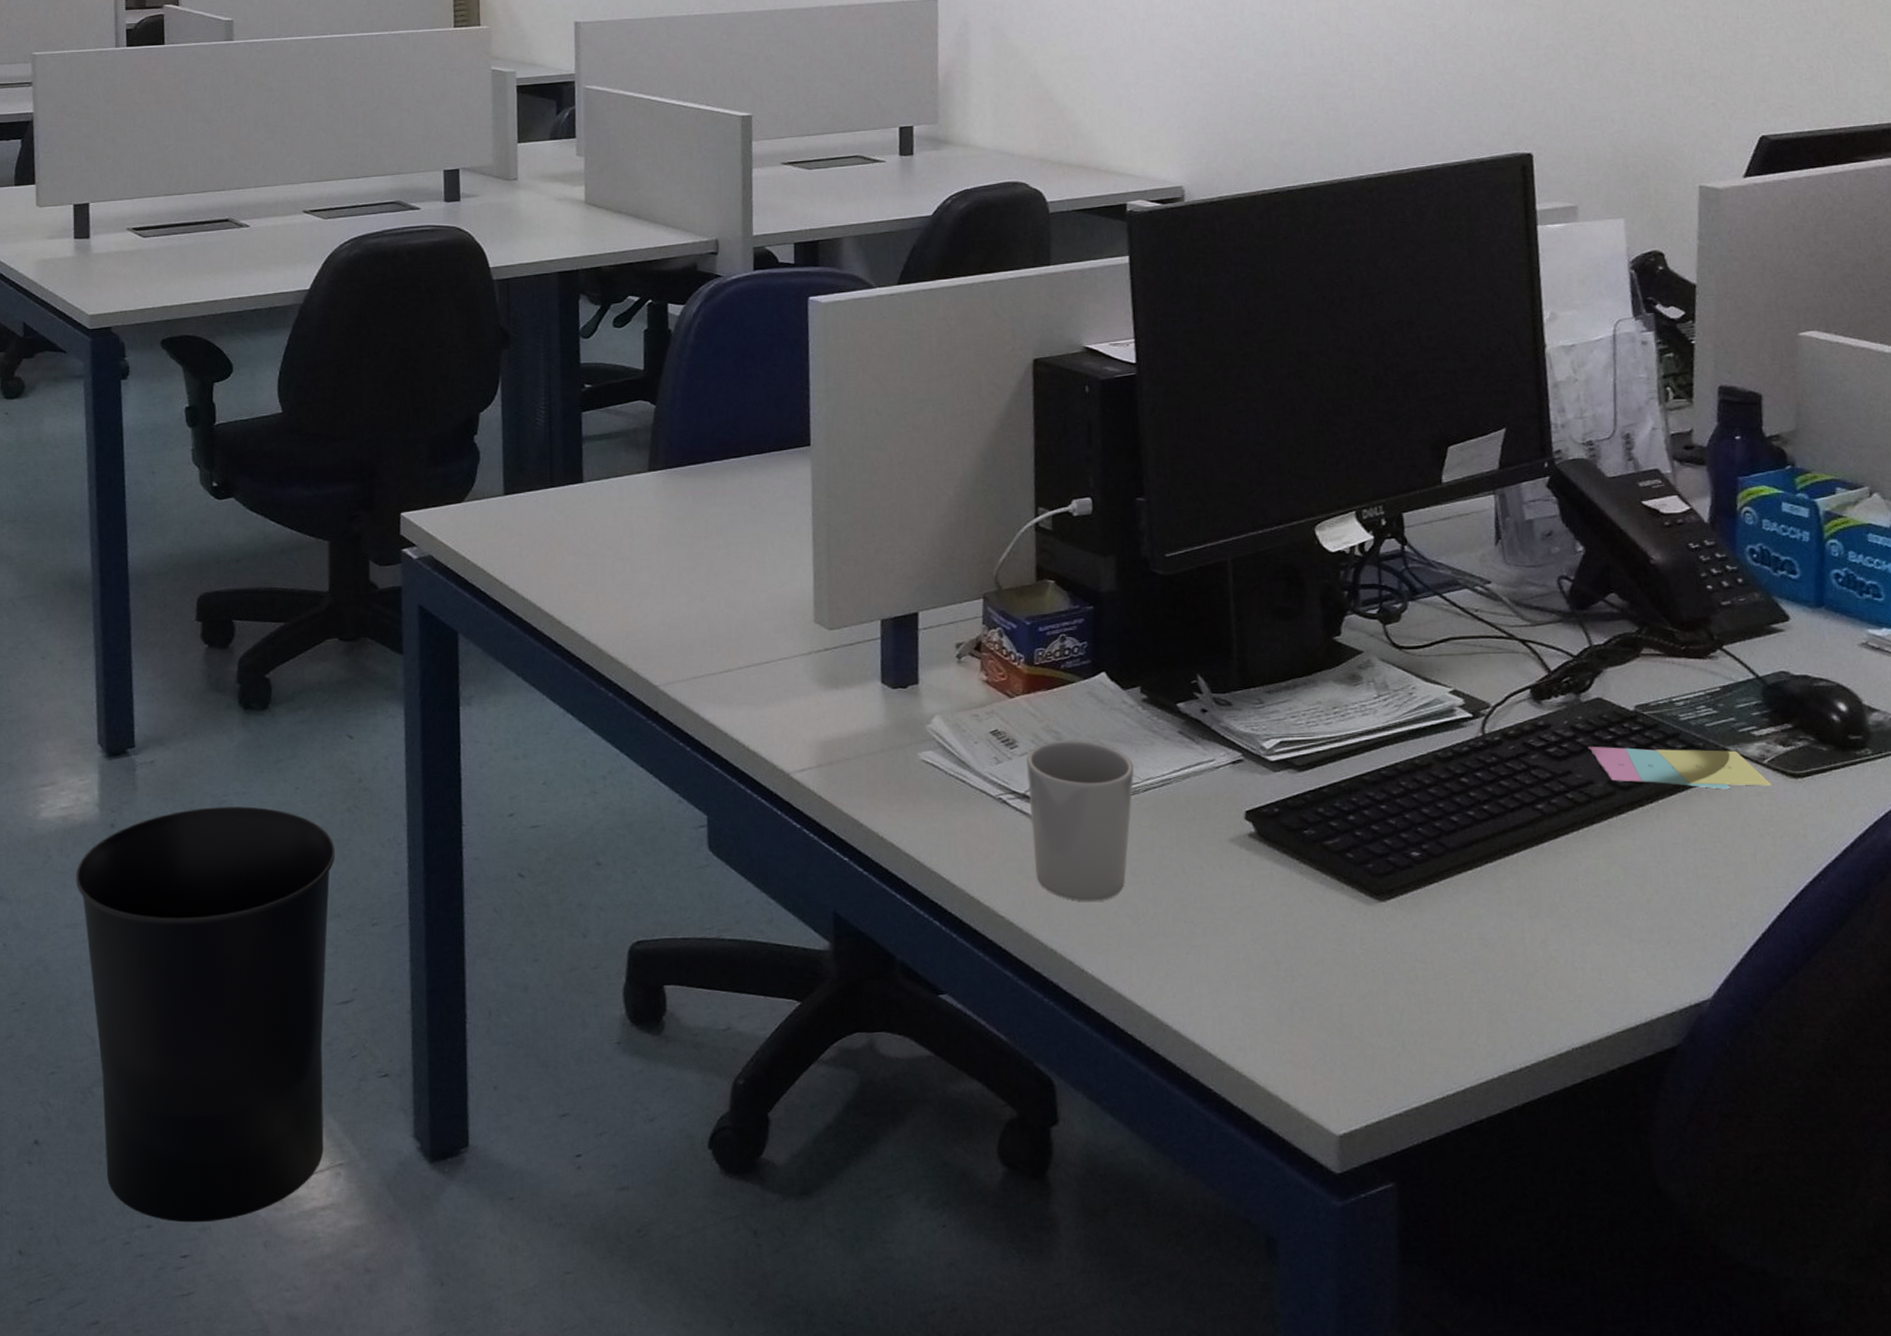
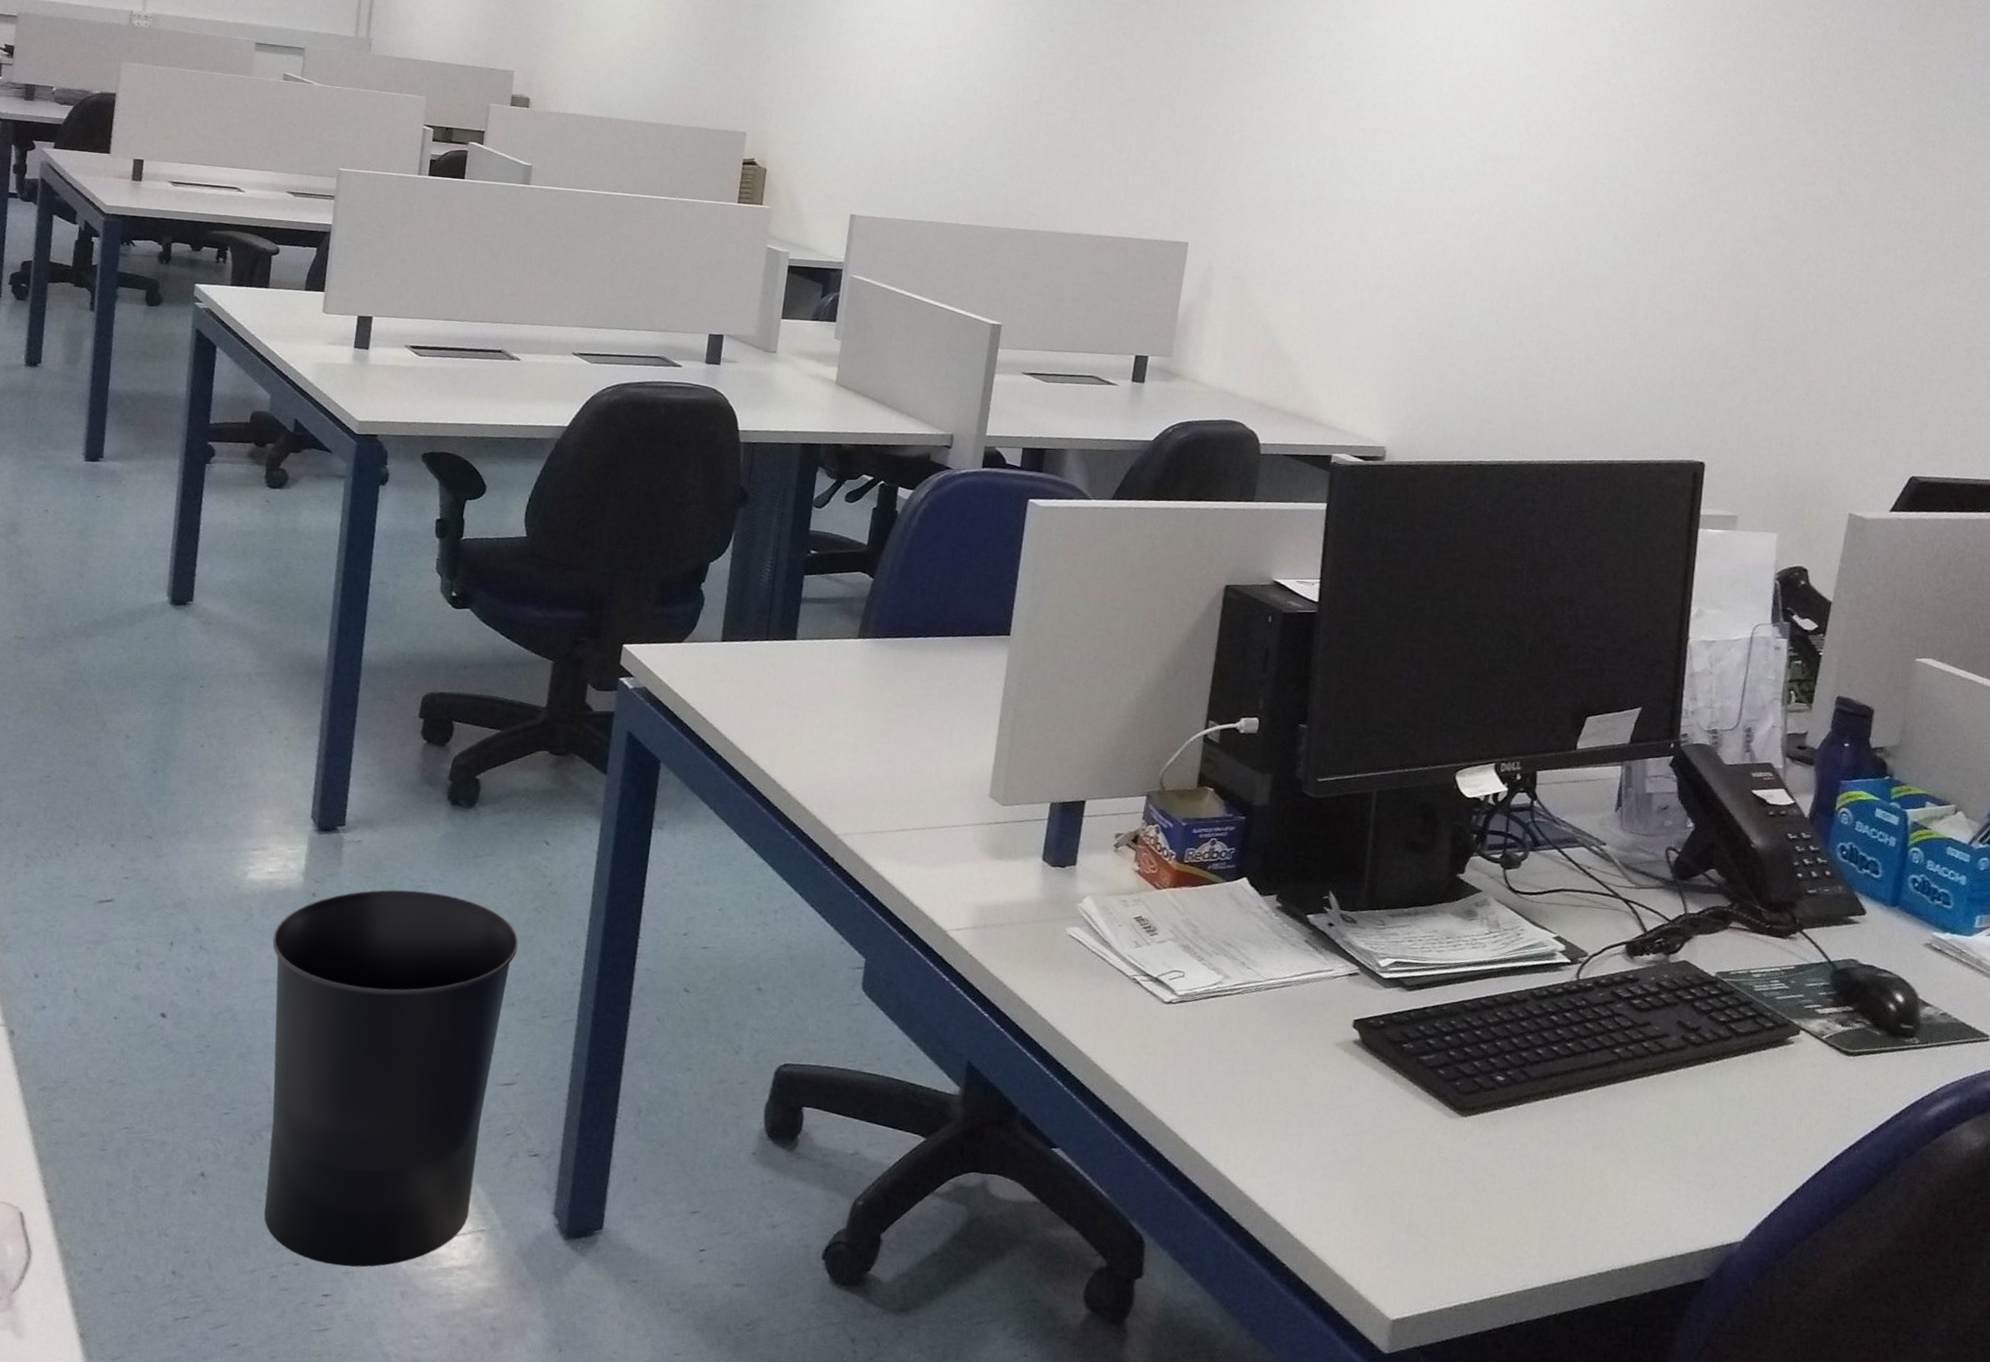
mug: present [1026,740,1134,901] -> none [1156,933,1259,1083]
sticky notes: present [1587,746,1773,789] -> none [1668,1002,1827,1060]

